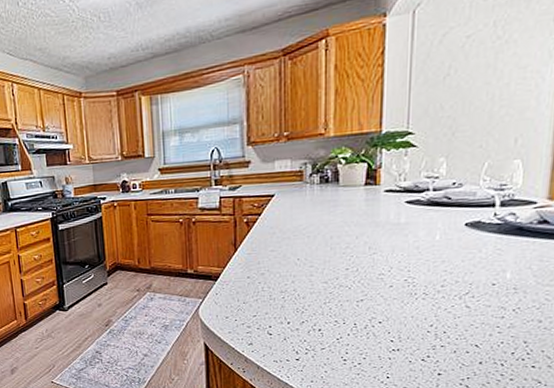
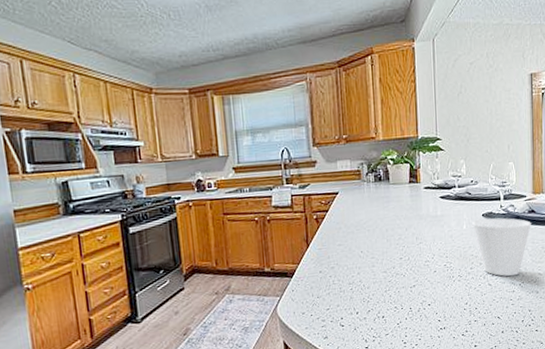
cup: none [449,228,541,300] -> present [472,217,531,277]

